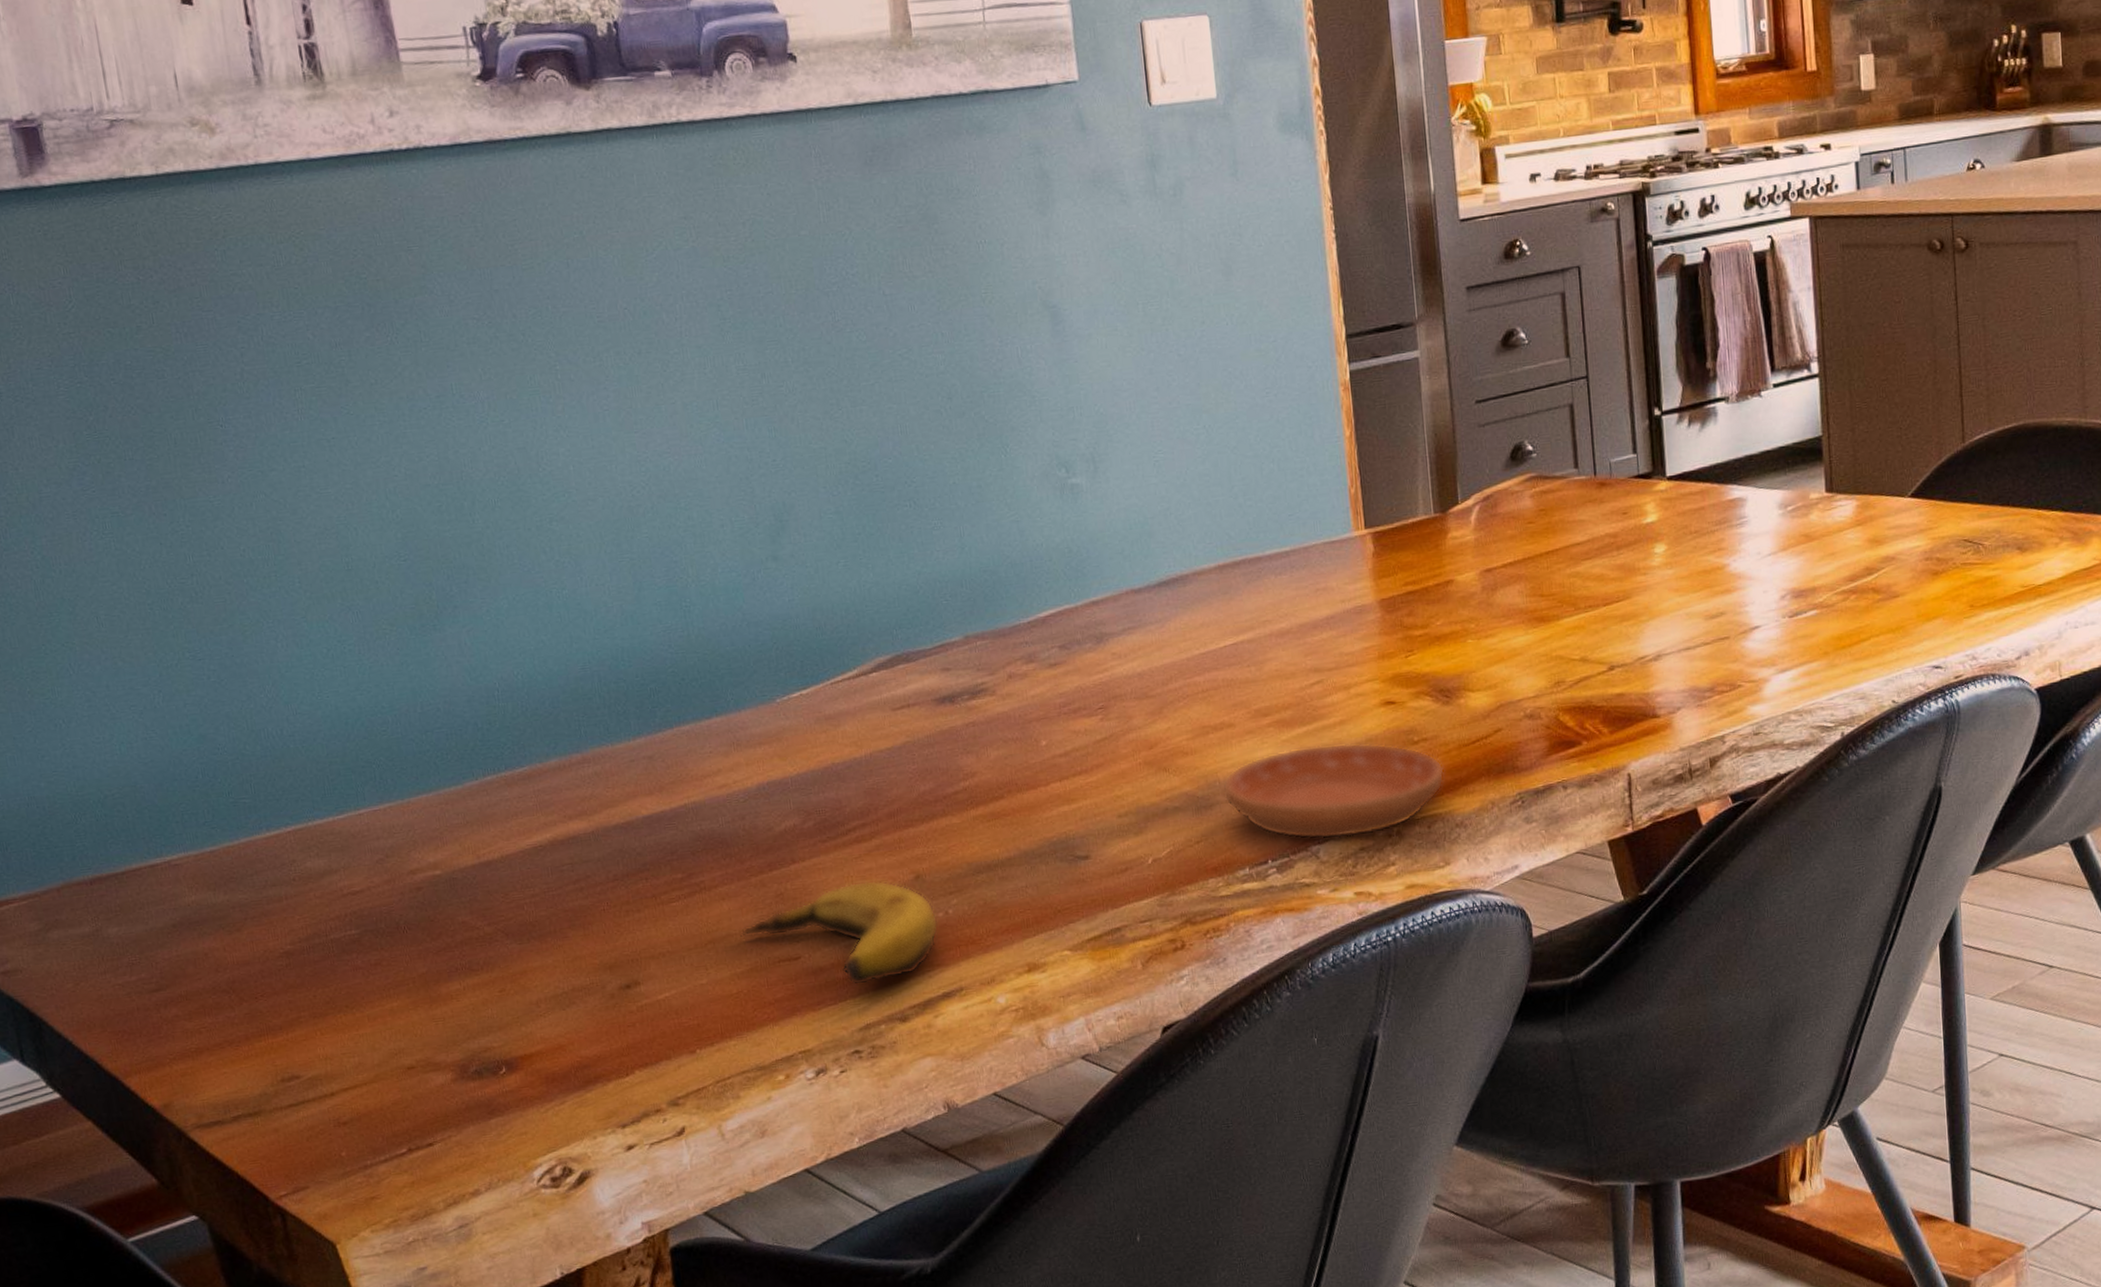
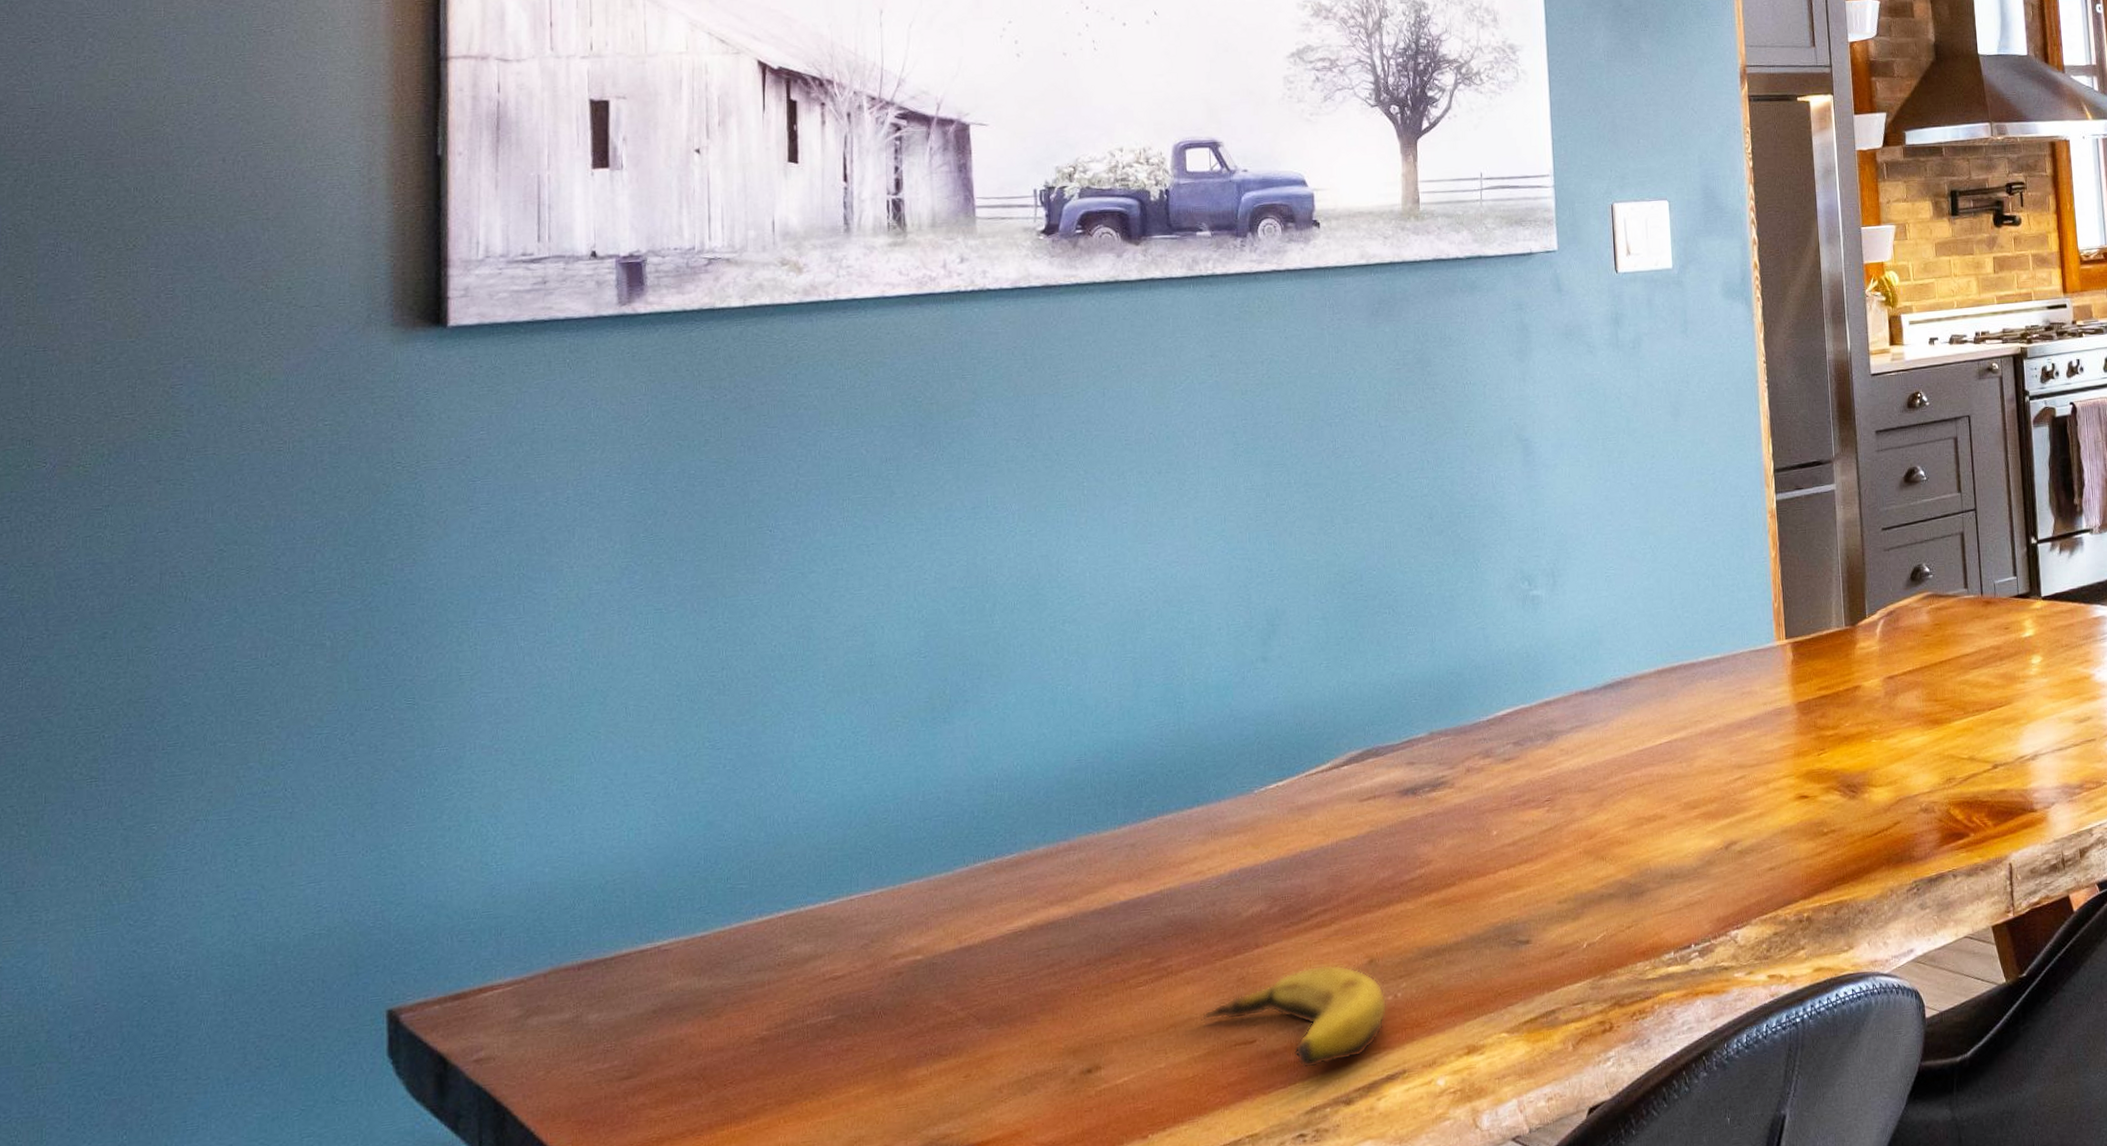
saucer: present [1223,742,1445,840] -> none [1653,834,1850,925]

